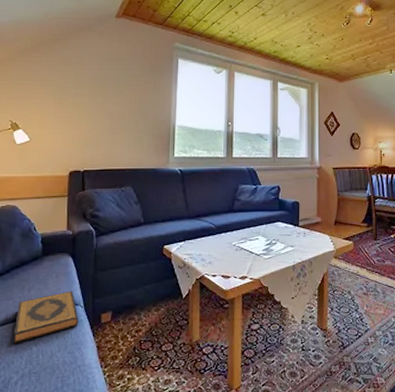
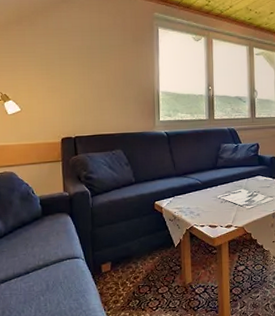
hardback book: present [13,291,79,345] -> none [21,246,81,296]

